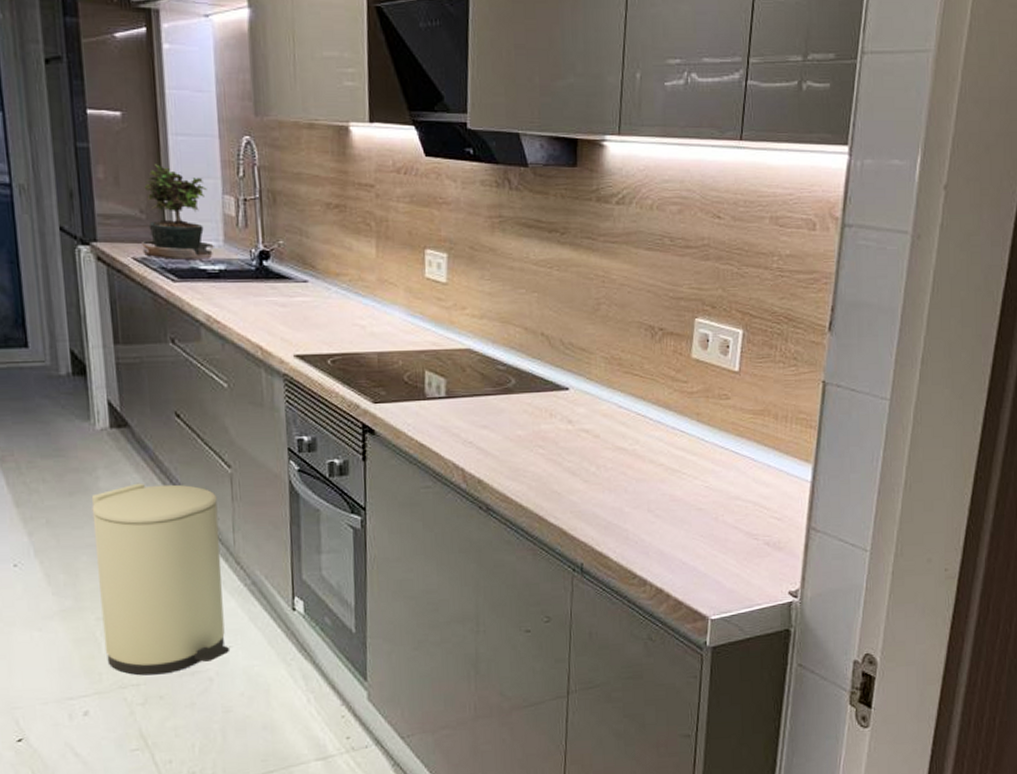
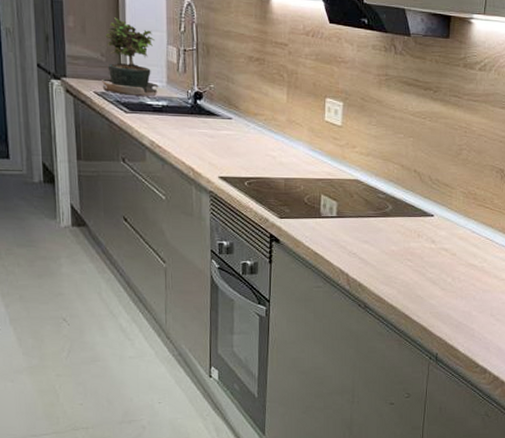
pedal bin: present [91,483,231,676] -> none [55,271,160,421]

